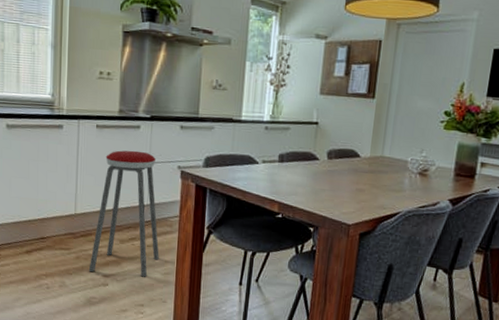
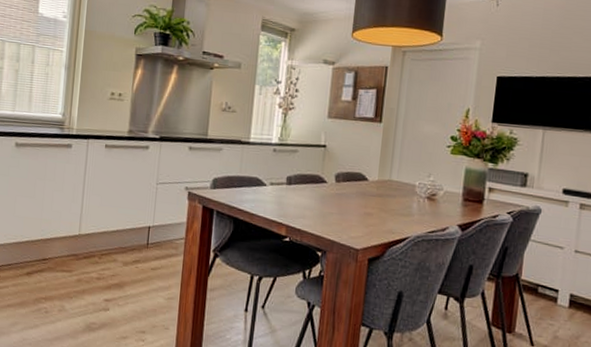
music stool: present [88,150,159,277] -> none [89,170,163,302]

